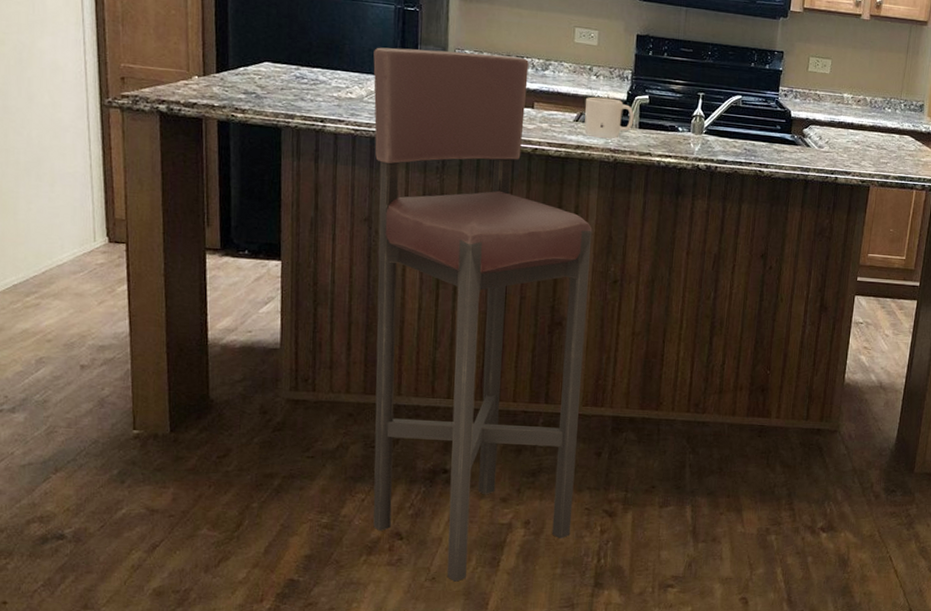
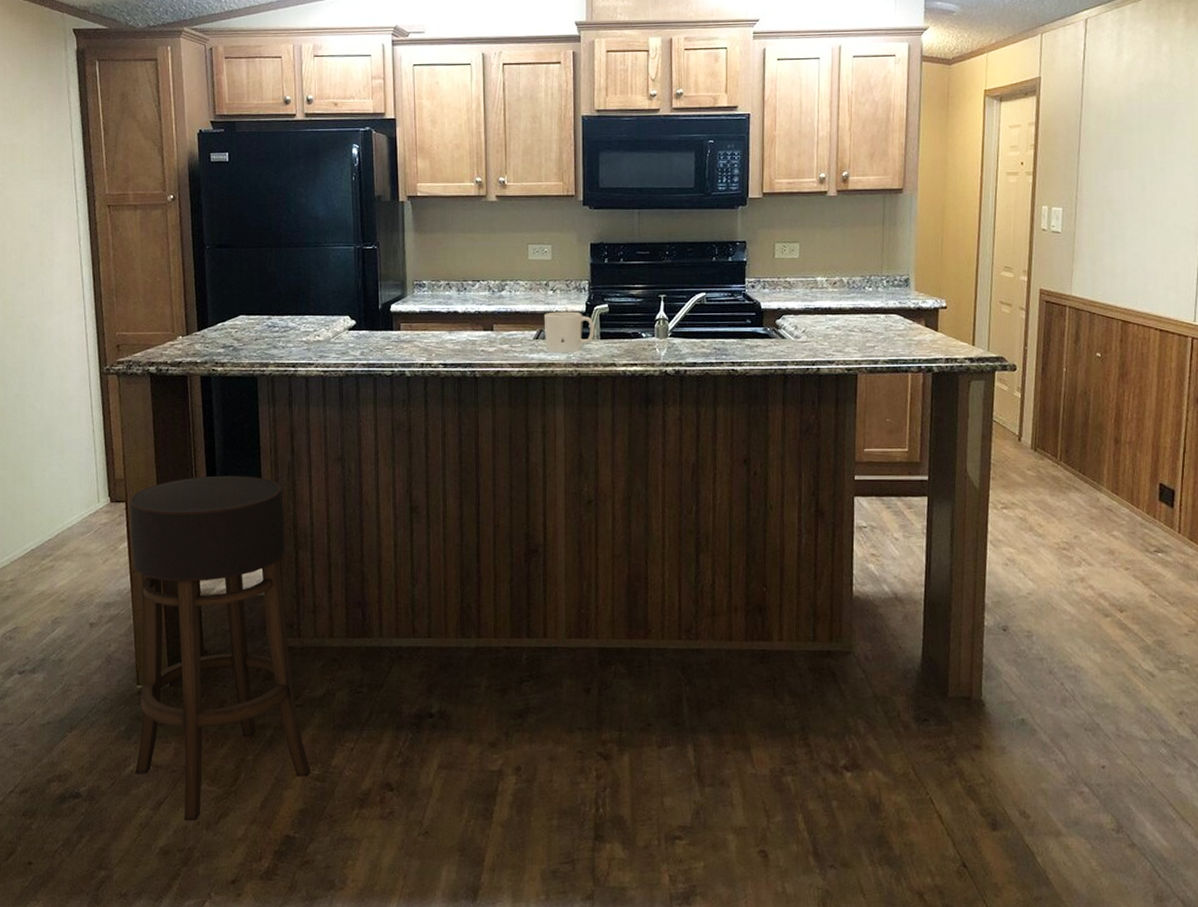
bar stool: none [128,224,319,564] -> present [129,475,311,821]
bar stool: present [373,47,593,582] -> none [337,281,565,836]

